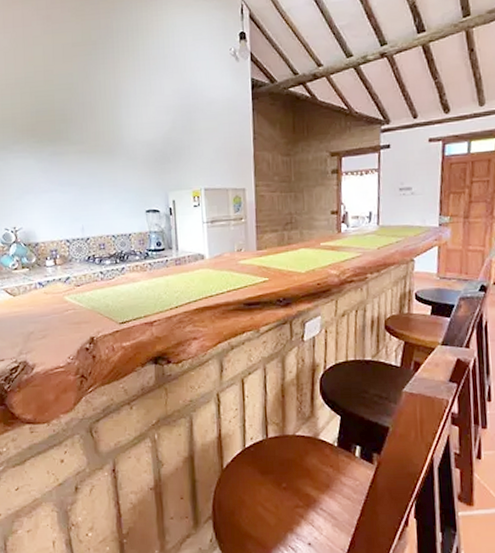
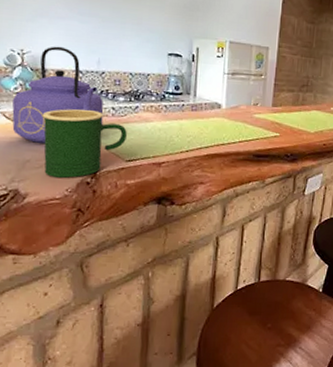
kettle: none [11,219,94,315] -> present [11,46,104,143]
mug: none [39,277,117,346] -> present [42,109,127,178]

